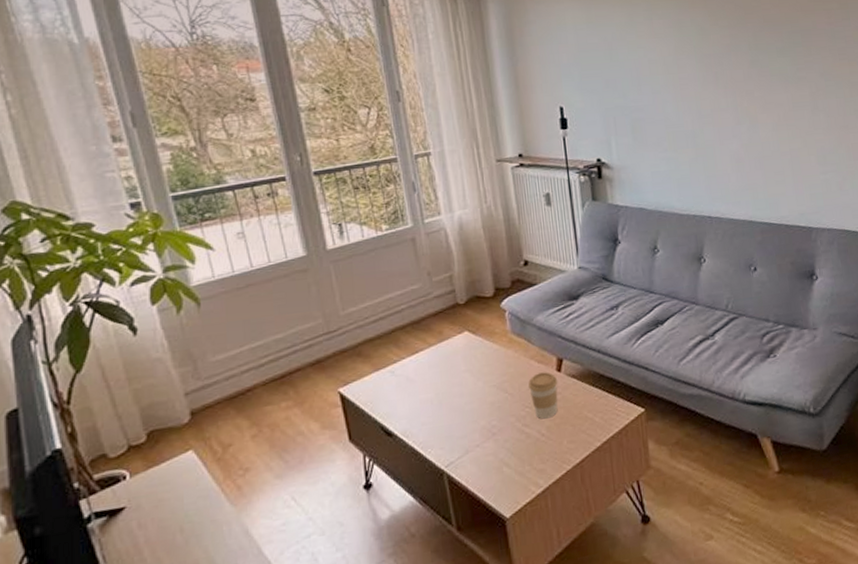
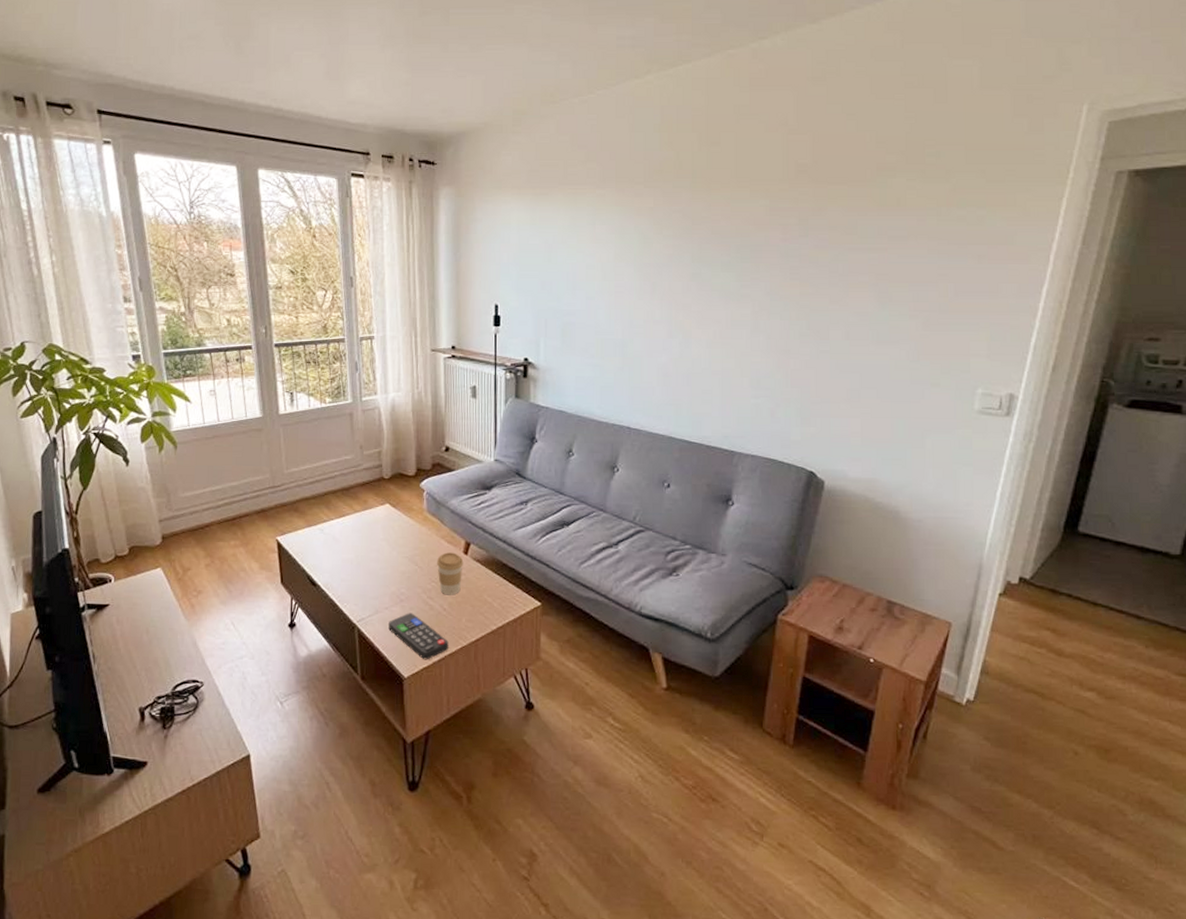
remote control: none [482,445,552,495] -> present [388,613,449,660]

